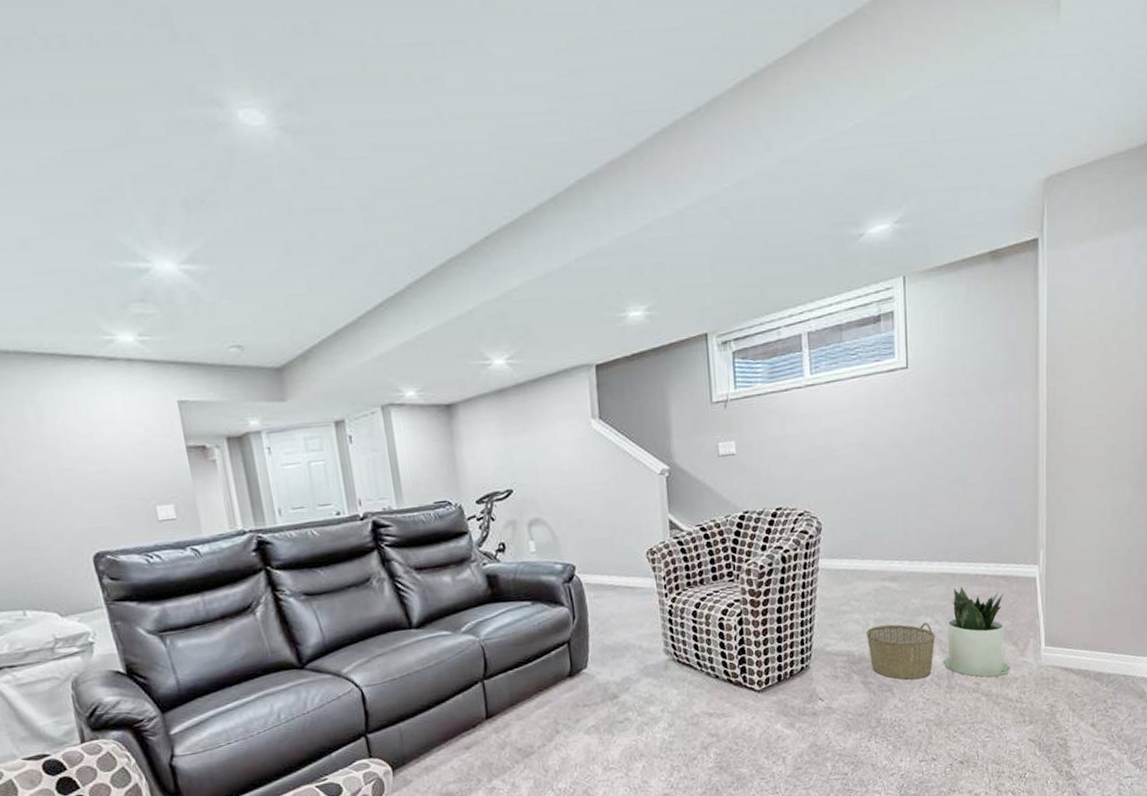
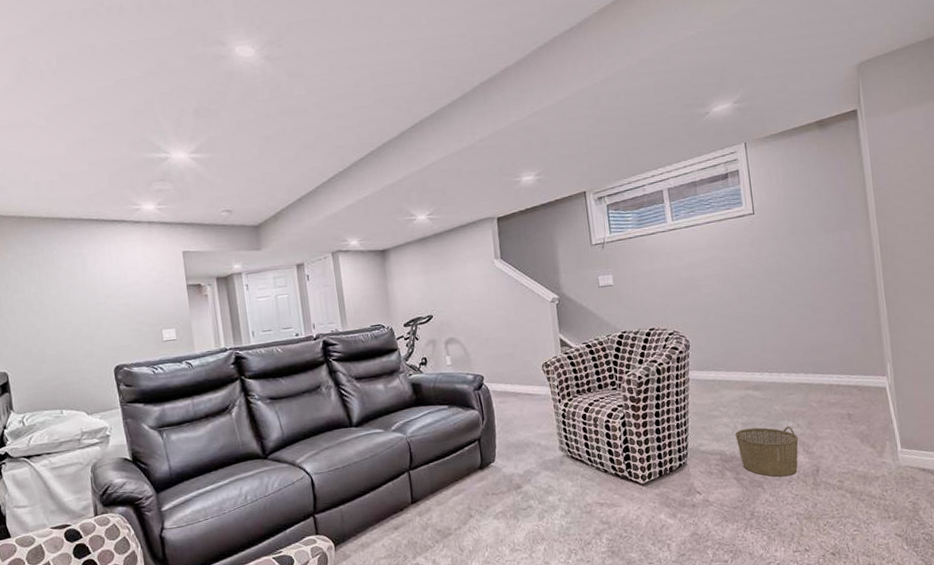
planter: present [942,587,1011,678] -> none [806,395,872,476]

